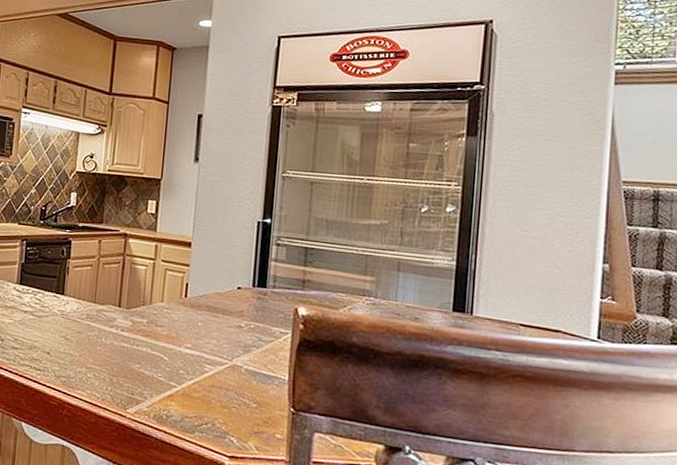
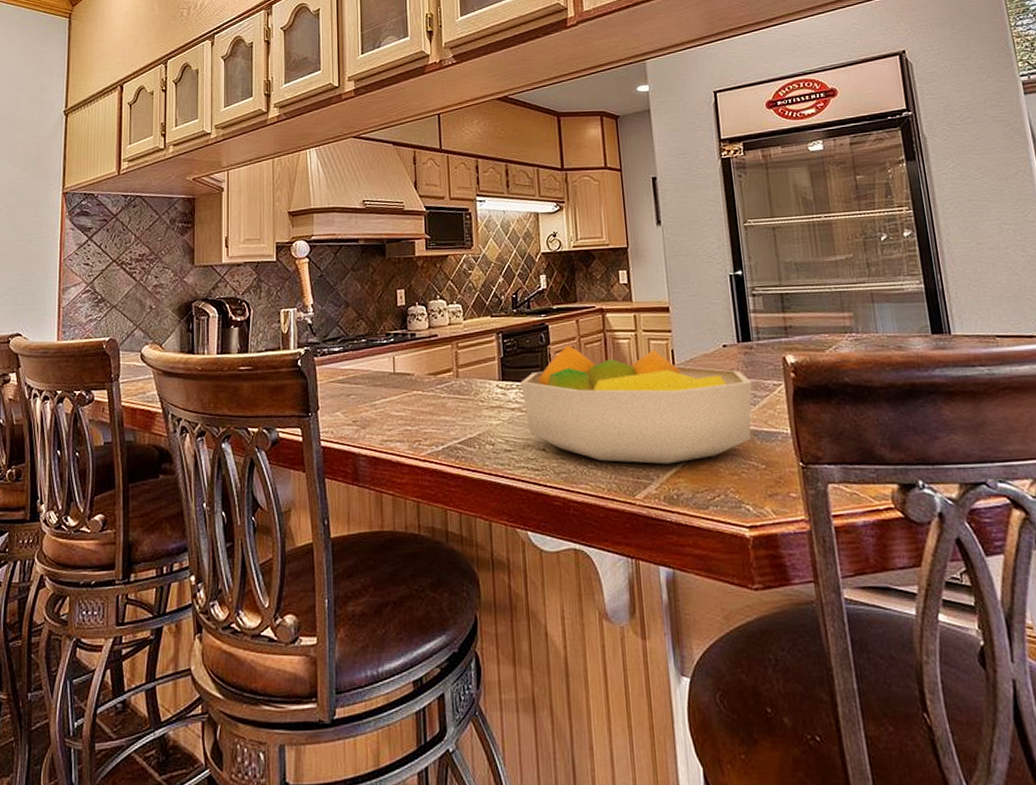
fruit bowl: none [36,262,259,388] -> present [521,345,753,465]

